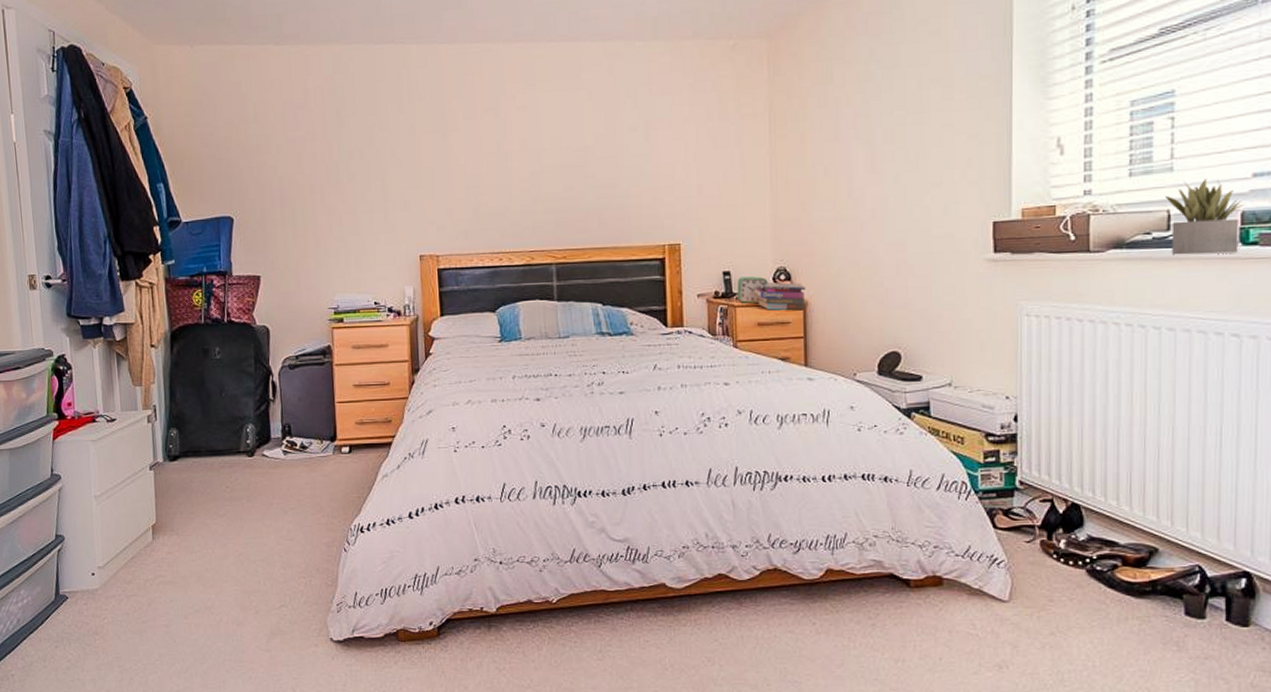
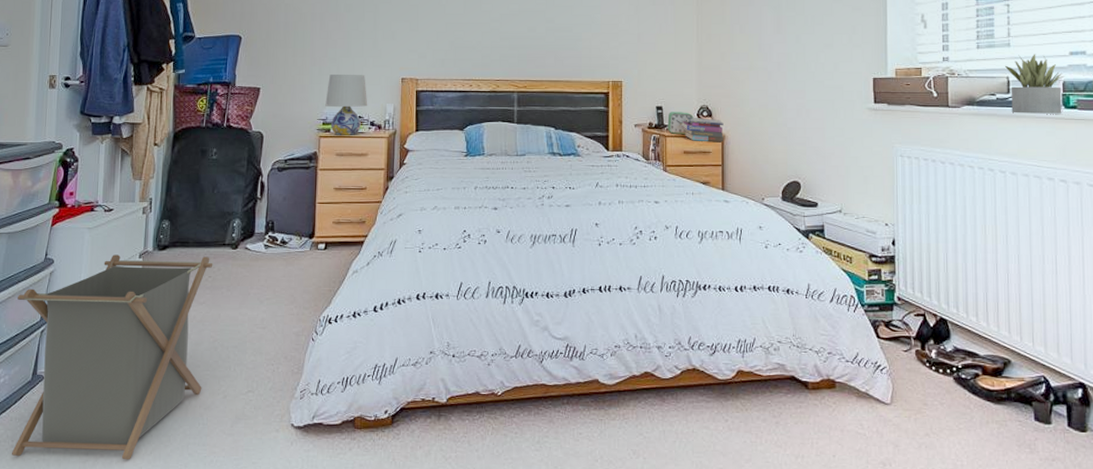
laundry basket: none [29,465,232,678] -> present [12,254,213,460]
table lamp: none [335,254,384,325] -> present [325,75,368,135]

